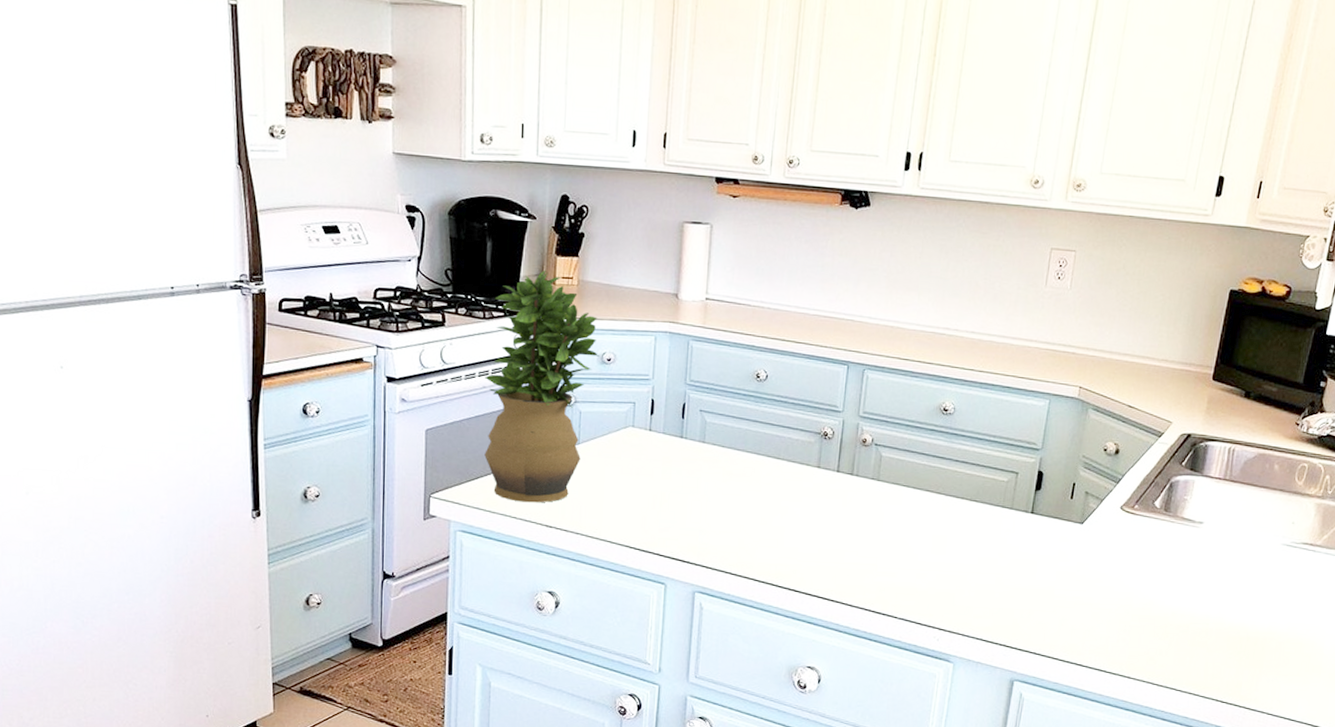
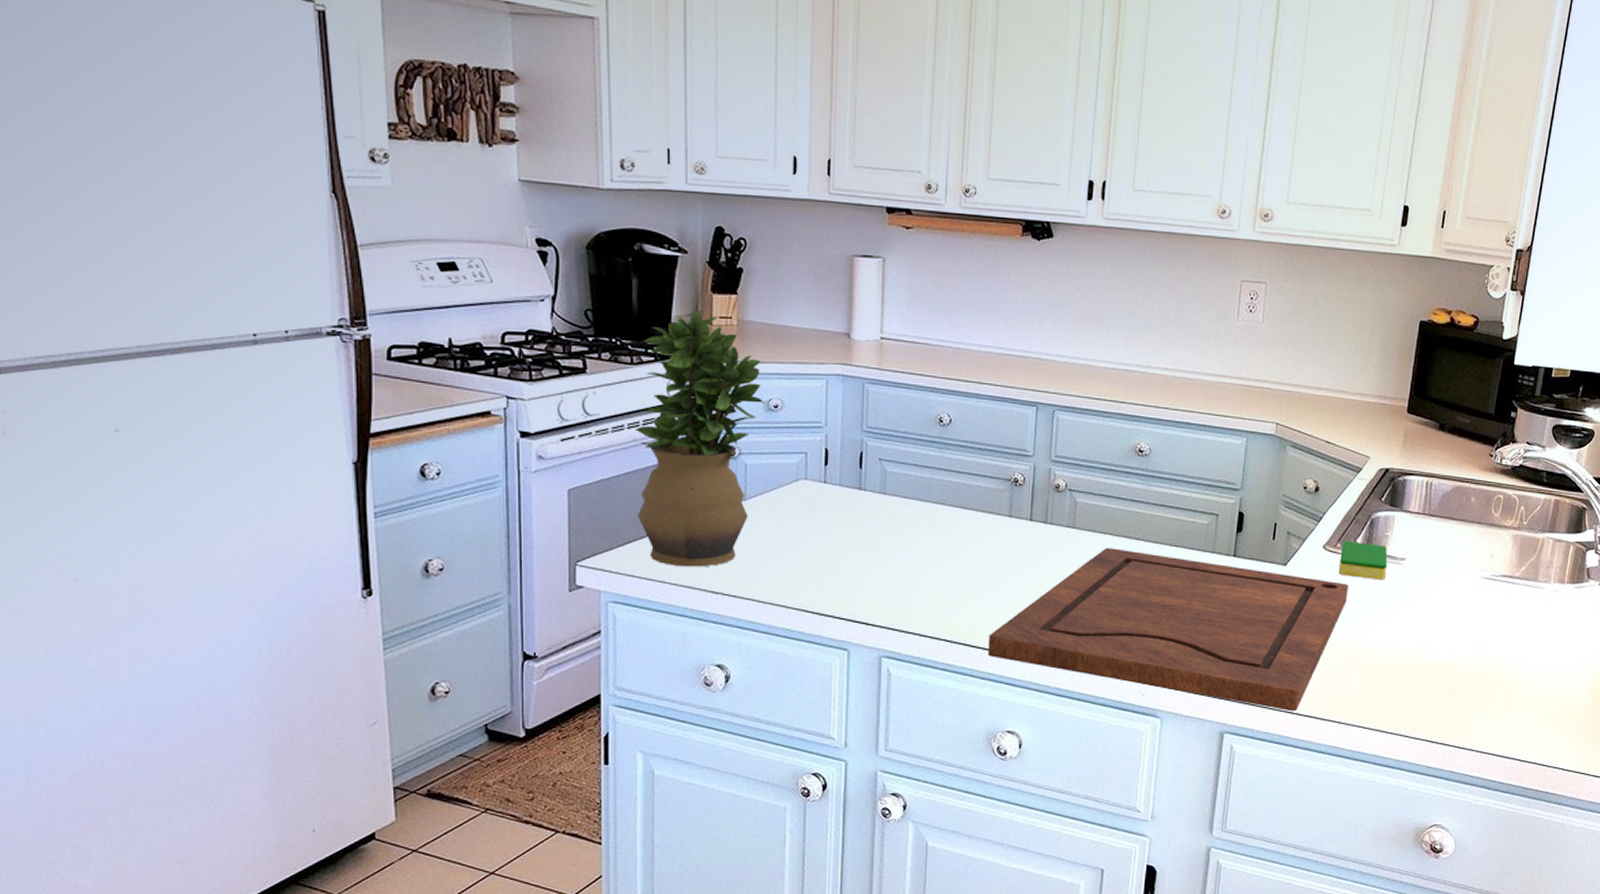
cutting board: none [793,499,1145,665] -> present [988,547,1349,712]
dish sponge: none [1134,502,1186,543] -> present [1338,540,1388,581]

